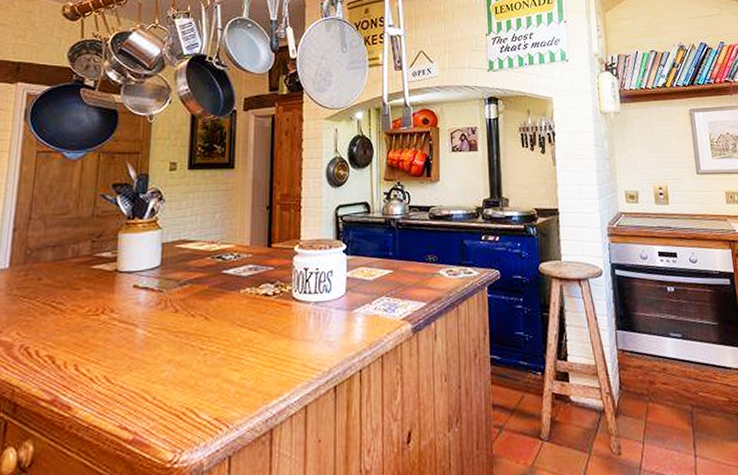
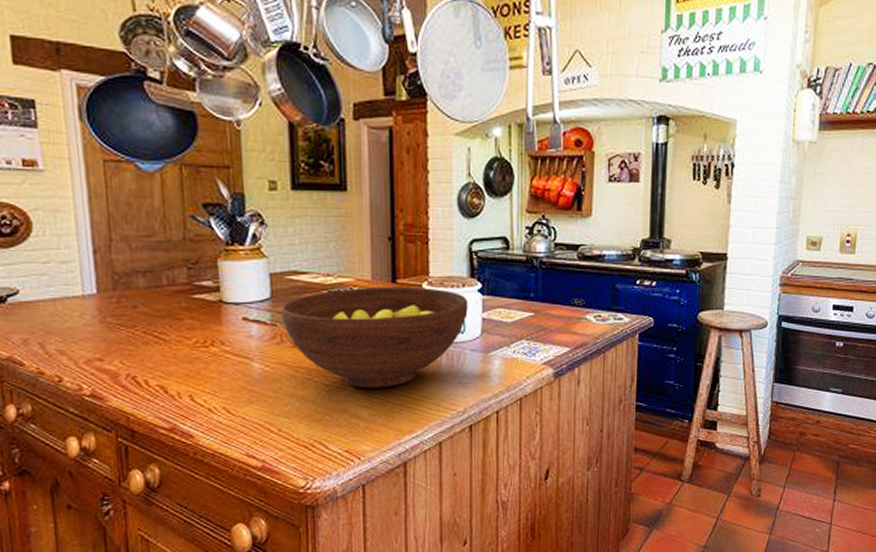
fruit bowl: none [167,250,334,351] -> present [281,288,468,389]

